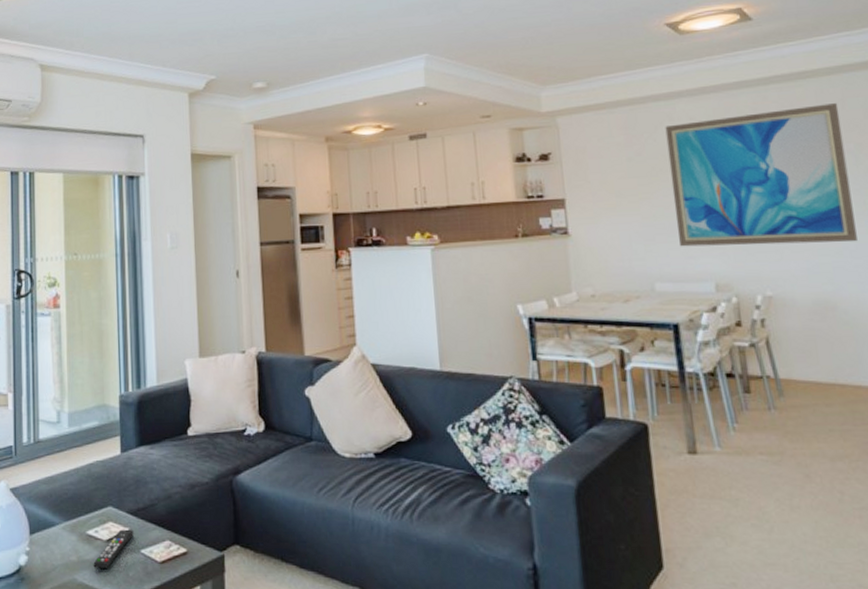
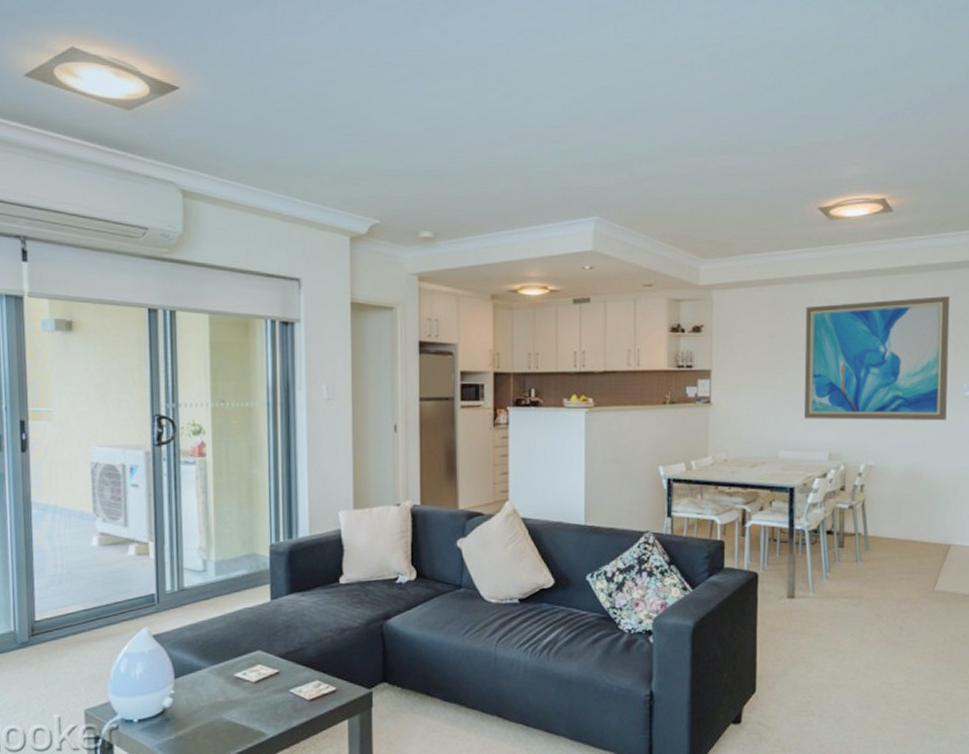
remote control: present [93,529,134,568] -> none [241,671,283,707]

